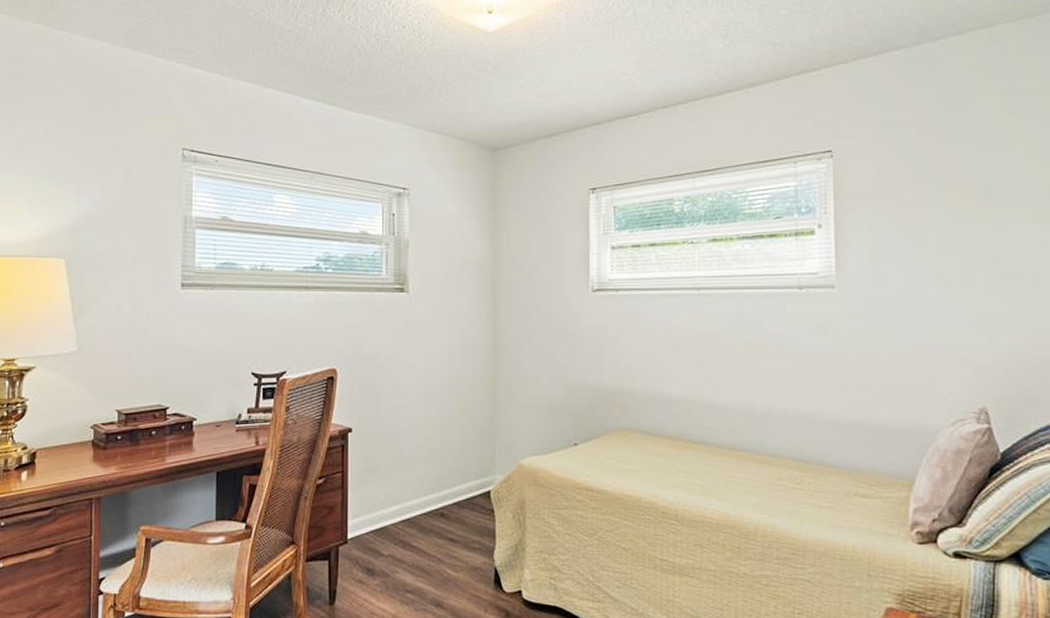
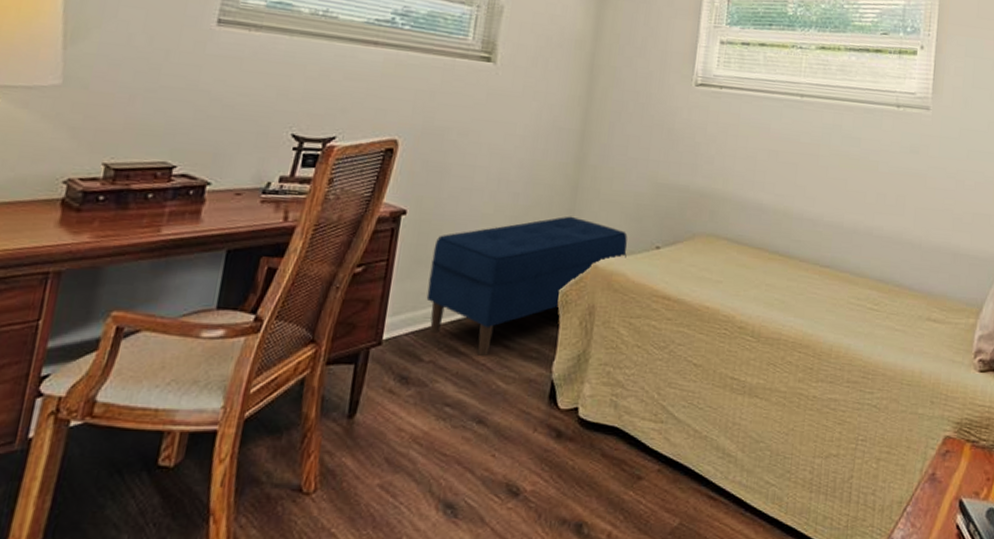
bench: none [378,422,548,550] -> present [426,216,628,357]

